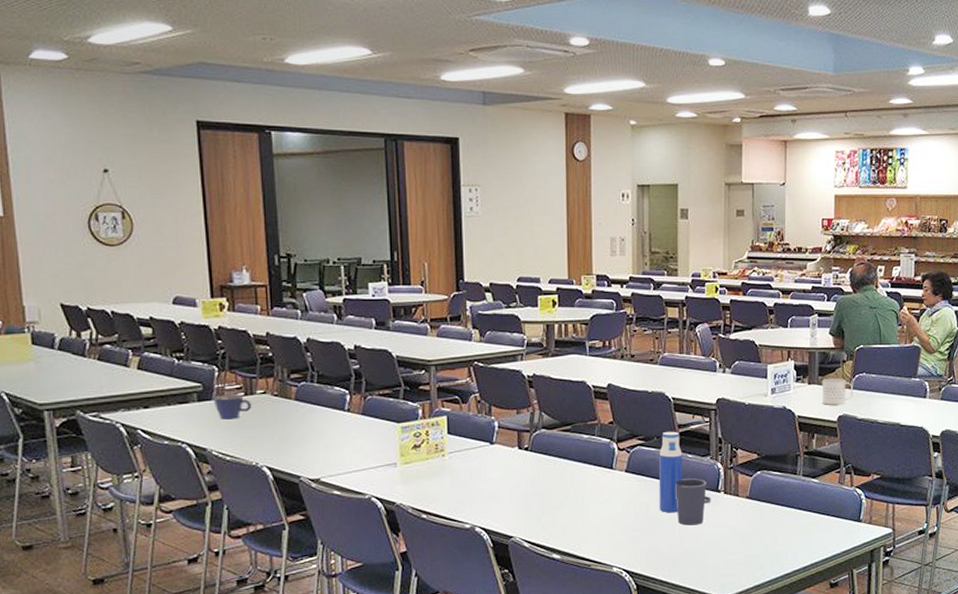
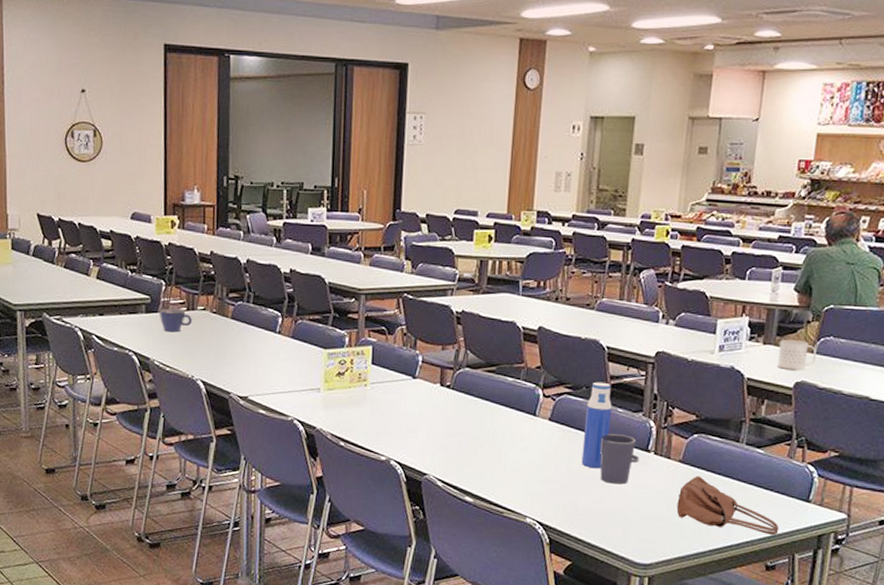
handbag: none [748,509,838,556] -> present [676,475,779,536]

